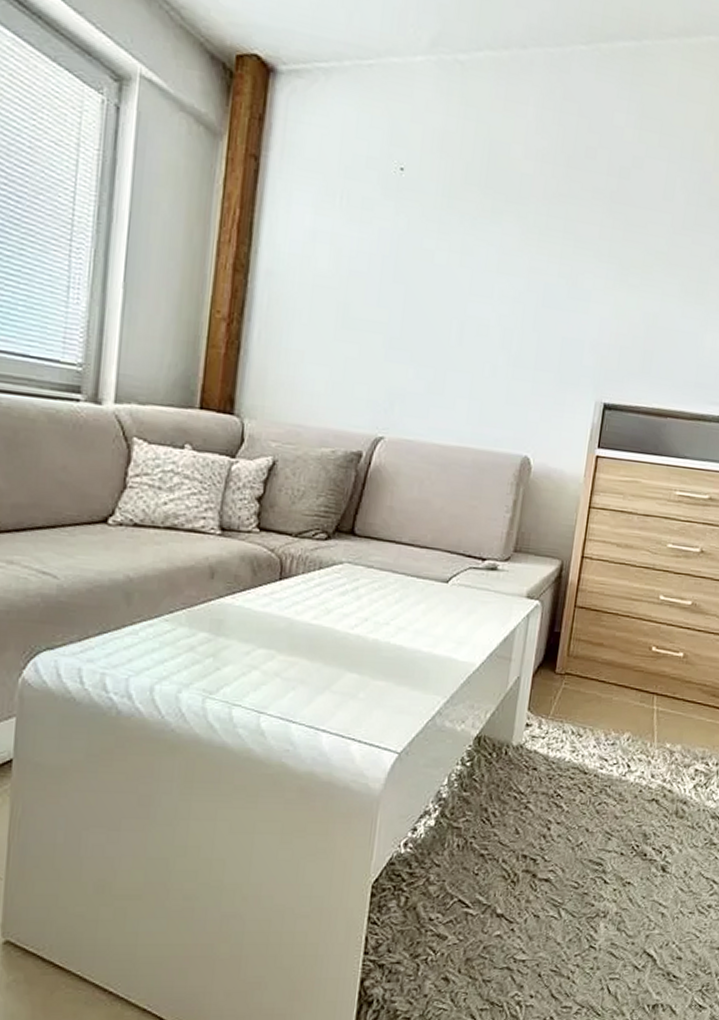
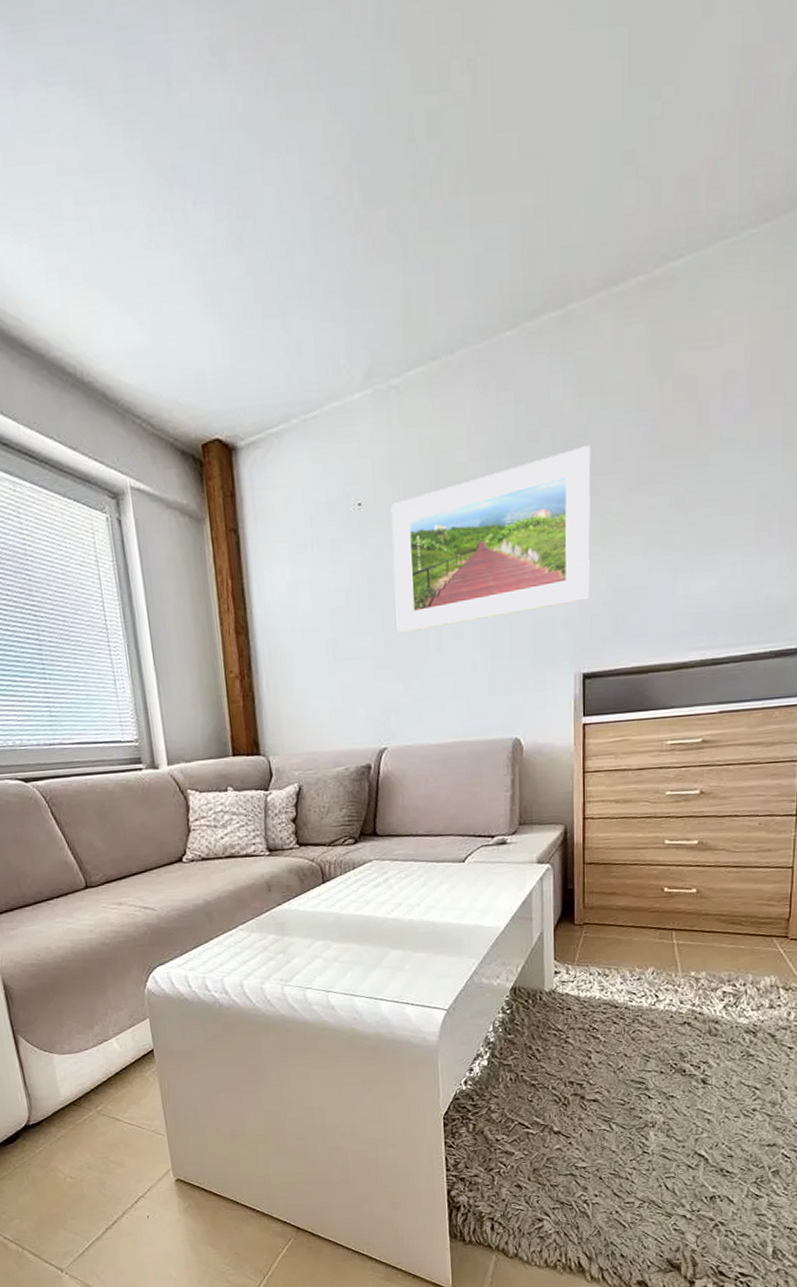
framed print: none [418,177,644,330] -> present [391,446,591,634]

